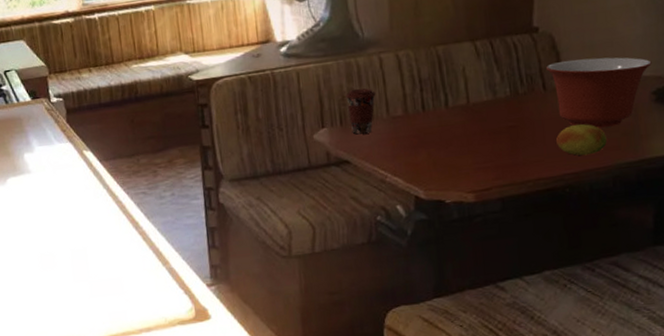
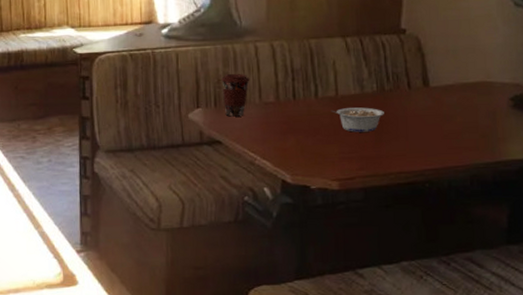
legume: none [462,113,519,141] -> present [330,107,384,132]
mixing bowl: present [545,57,652,128] -> none [411,62,511,128]
fruit: present [556,124,607,156] -> none [418,123,466,154]

